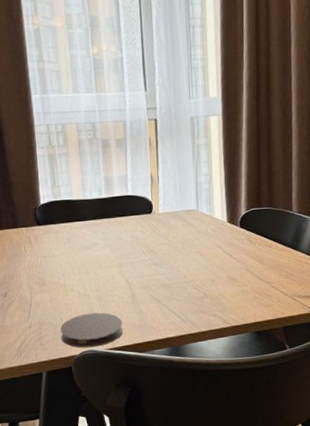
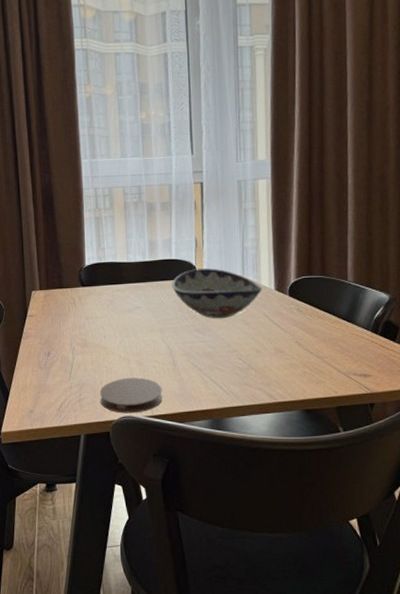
decorative bowl: none [129,203,215,252] -> present [172,268,262,319]

